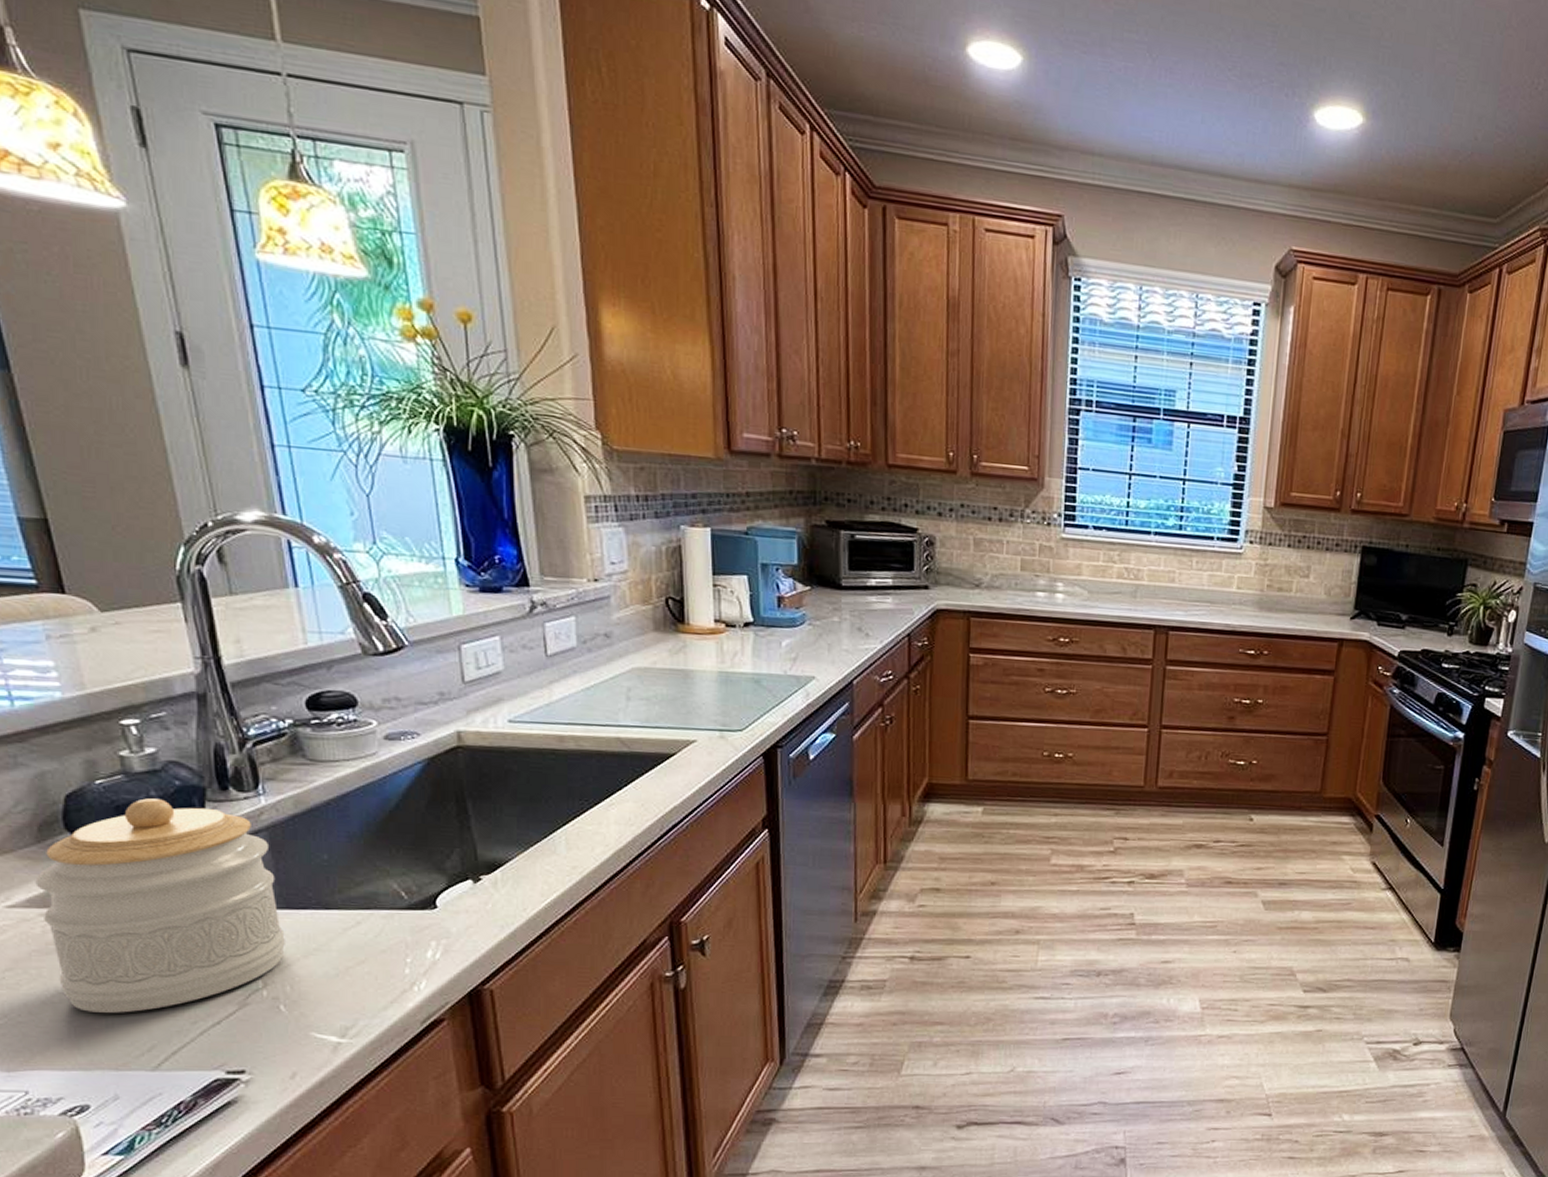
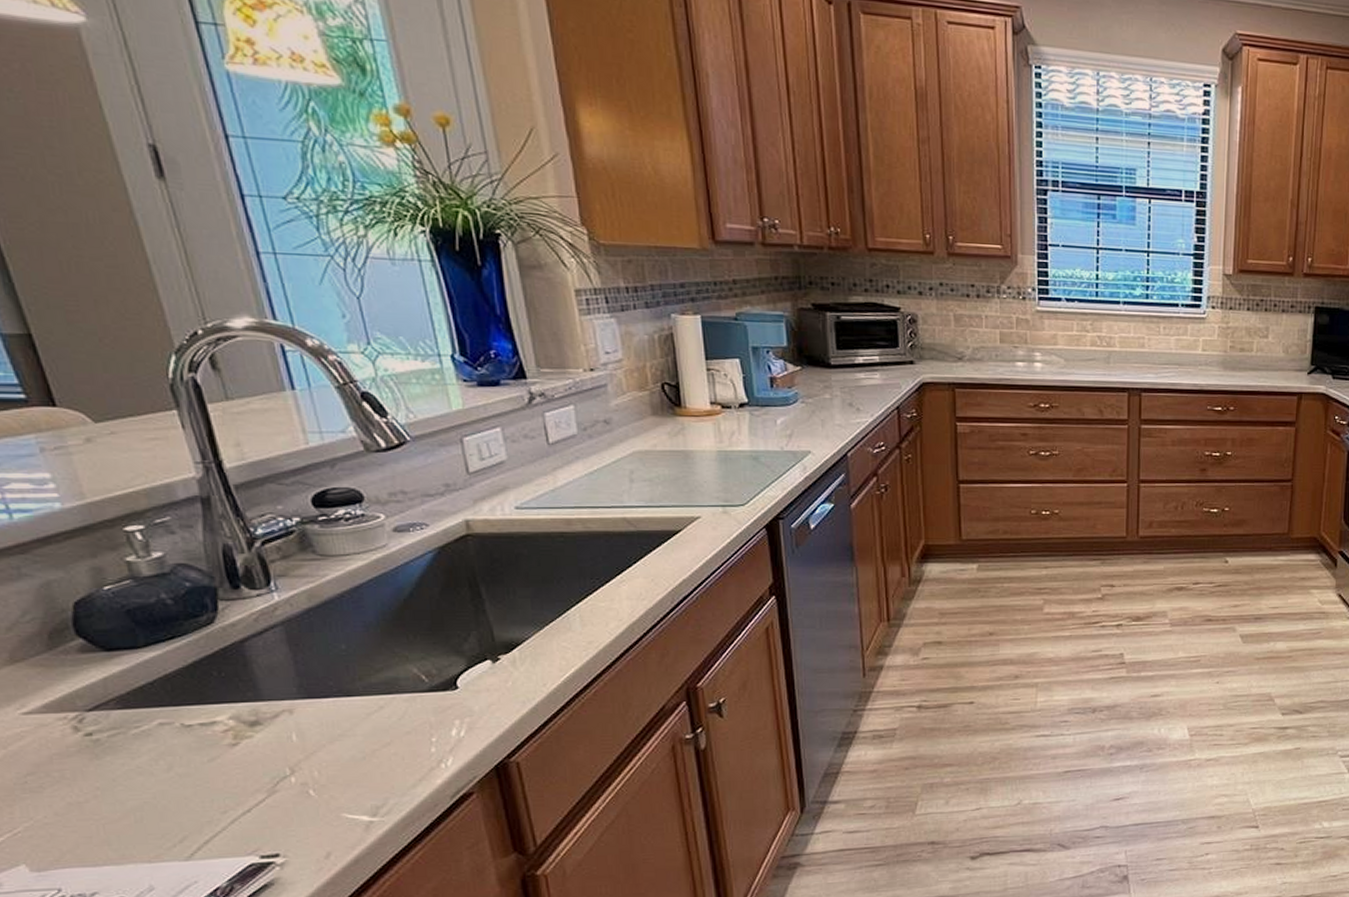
jar: present [35,798,285,1013] -> none [50,601,310,809]

